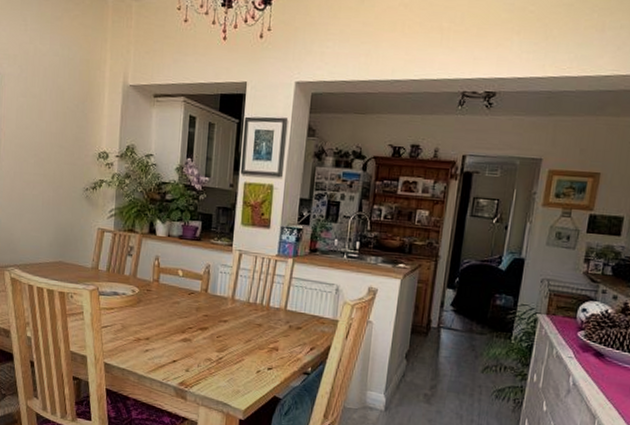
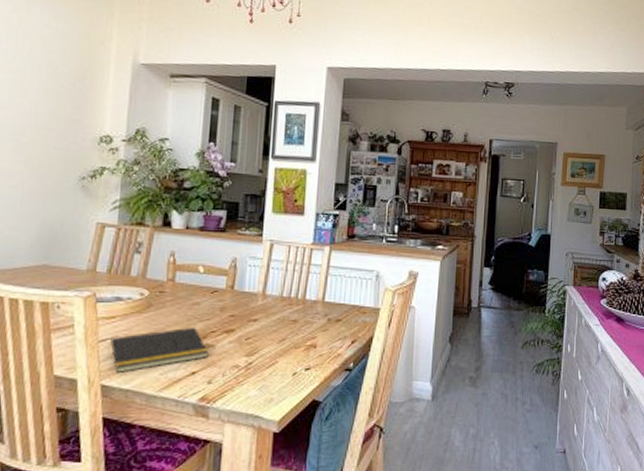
notepad: none [108,322,186,355] -> present [108,327,209,373]

